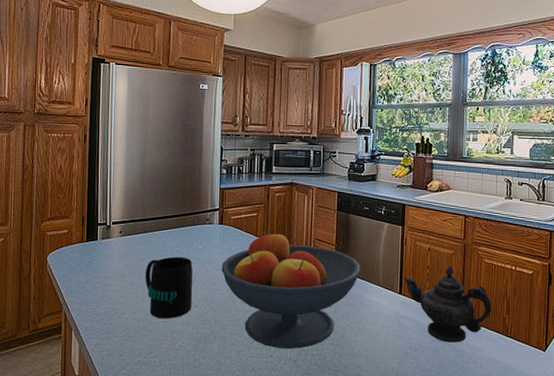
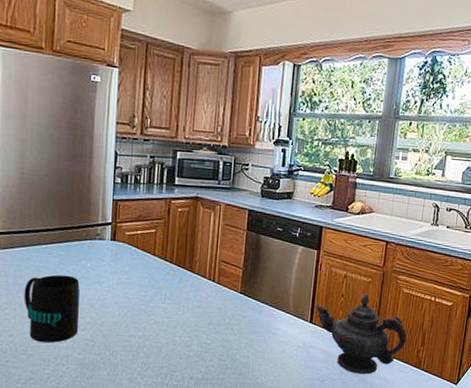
fruit bowl: present [221,231,361,349] -> none [113,249,270,378]

